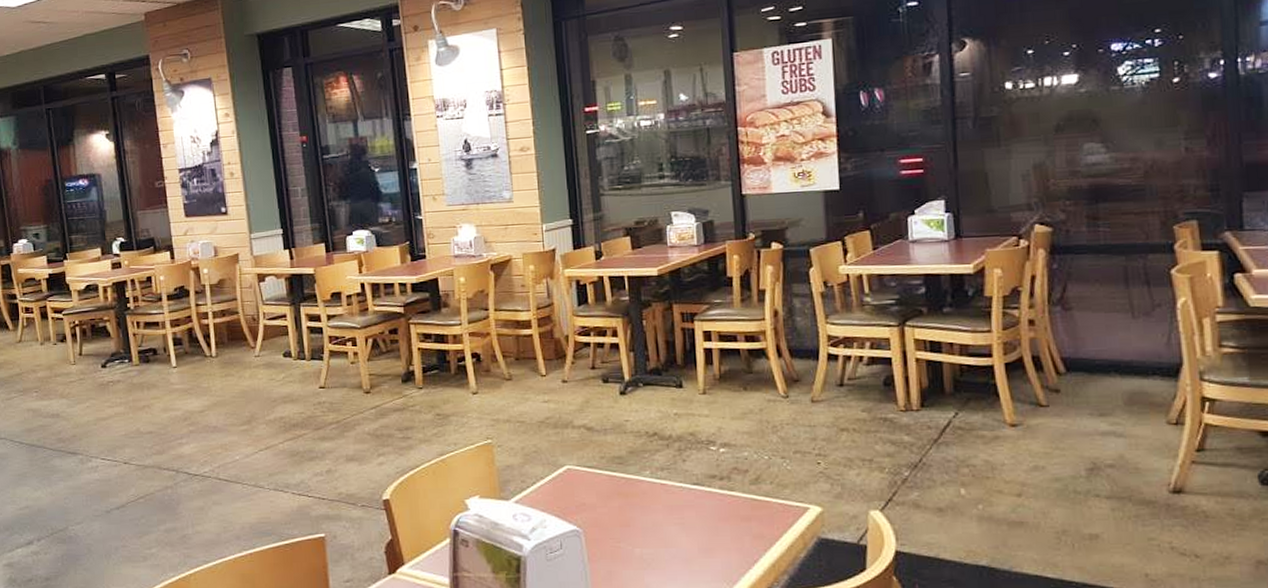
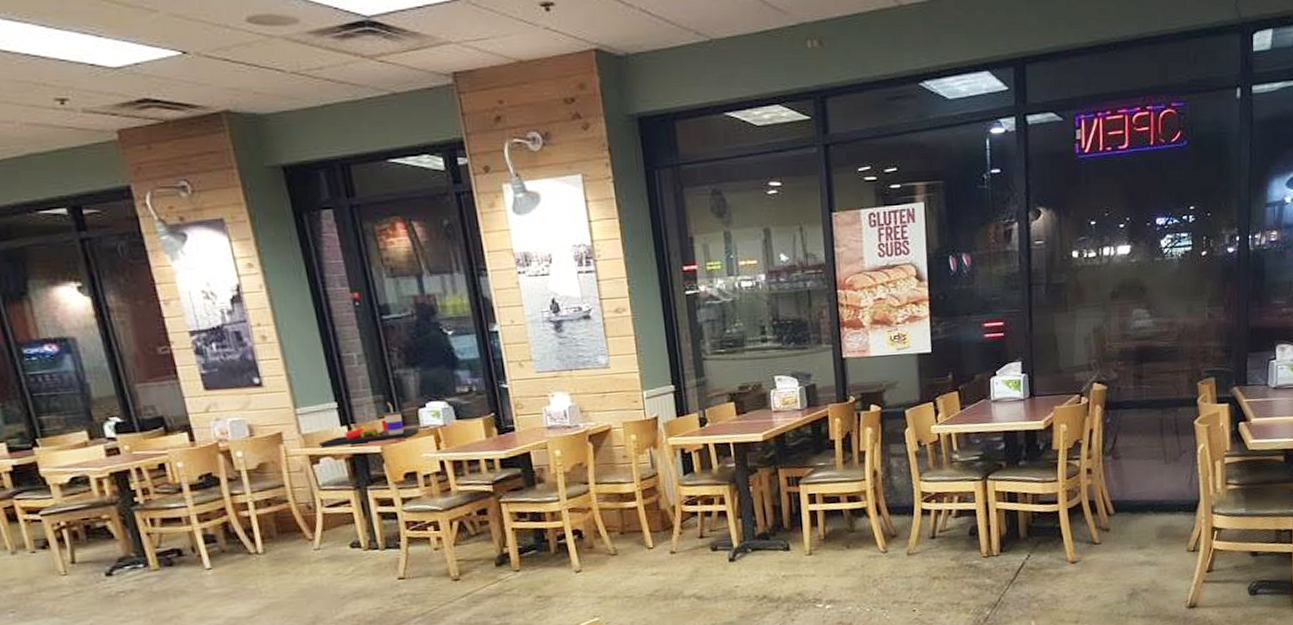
food tray: none [265,230,347,268] -> present [318,402,420,448]

